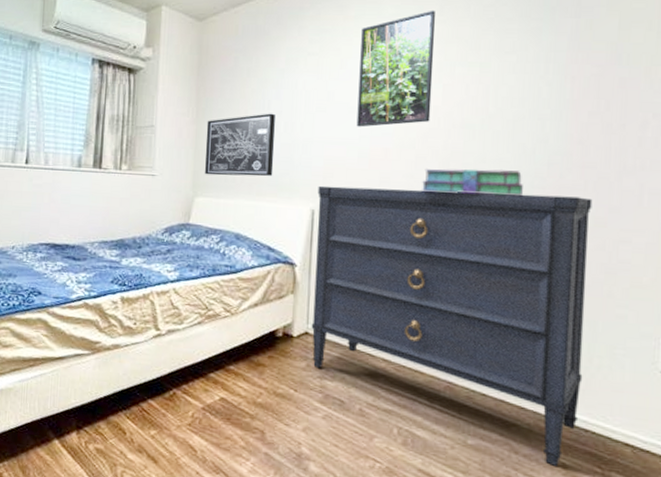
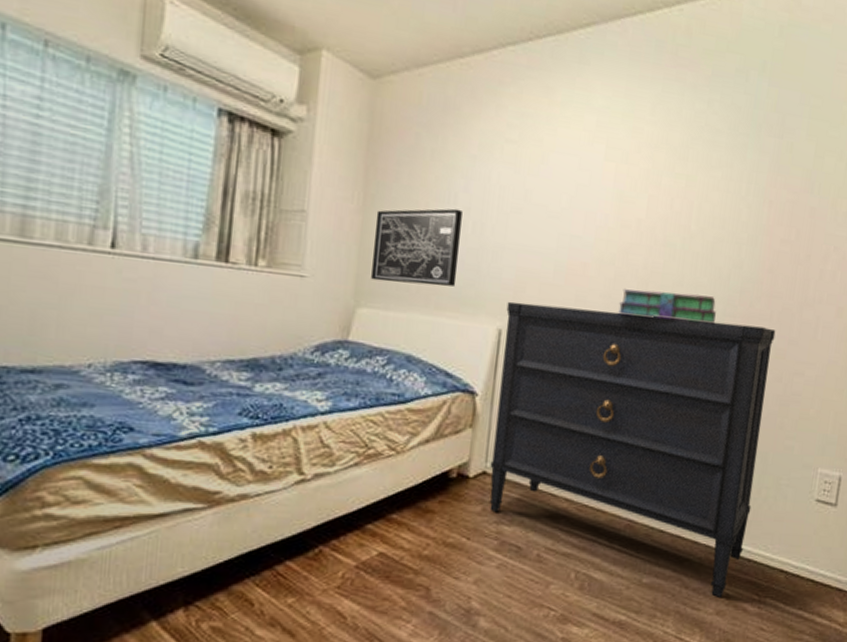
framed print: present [356,10,436,128] -> none [554,107,647,237]

